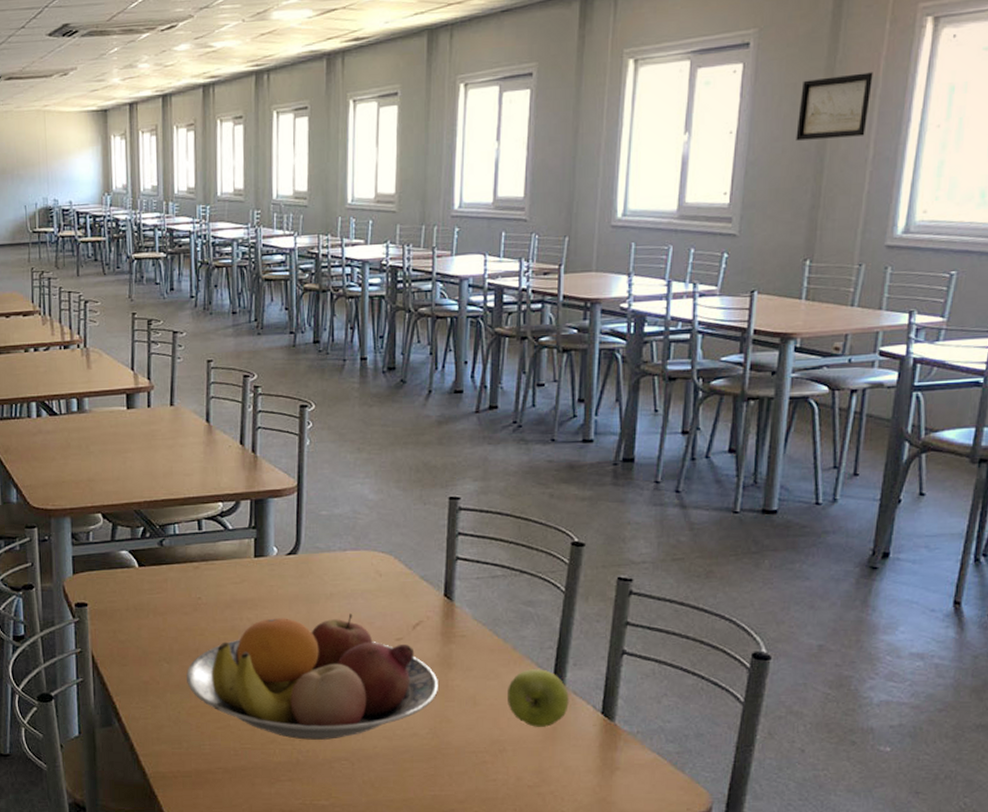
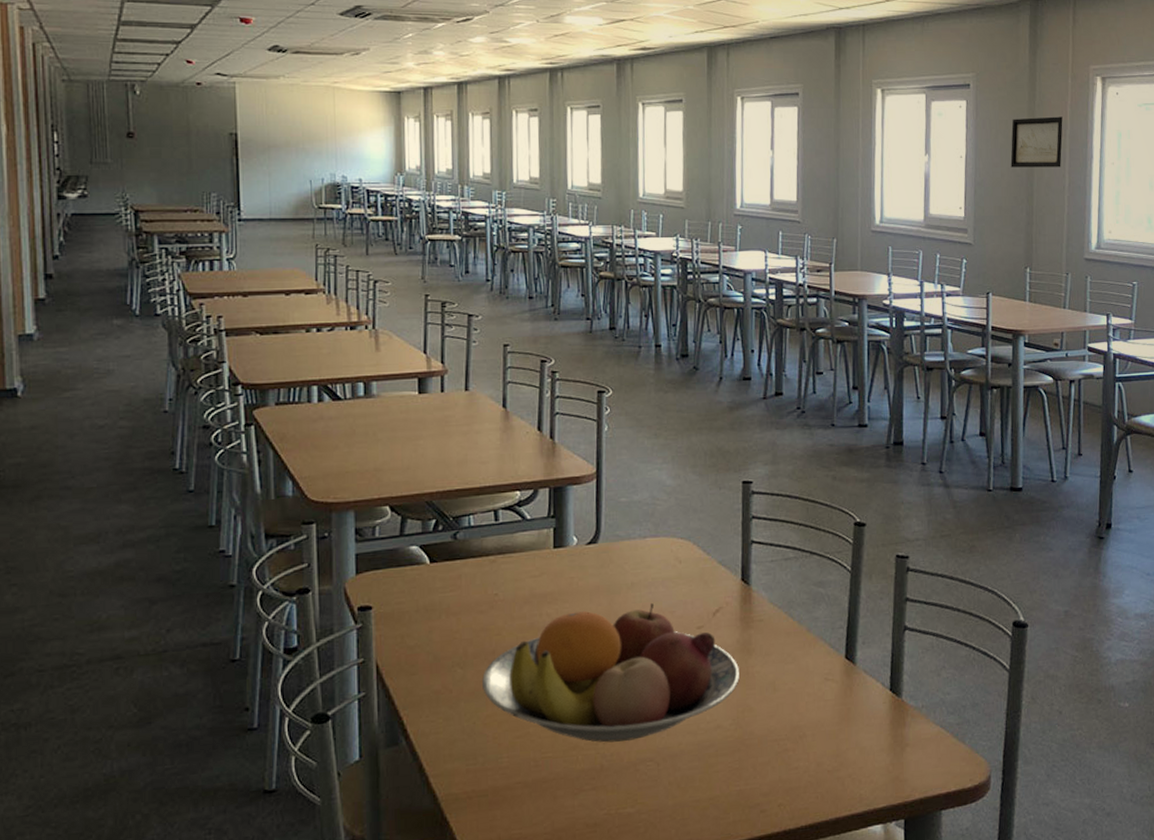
apple: present [506,669,569,727] -> none [803,649,860,709]

